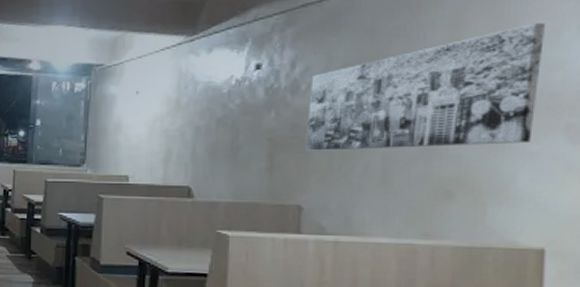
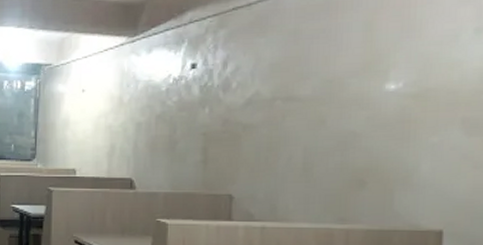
wall art: present [305,23,545,151] -> none [236,26,446,144]

